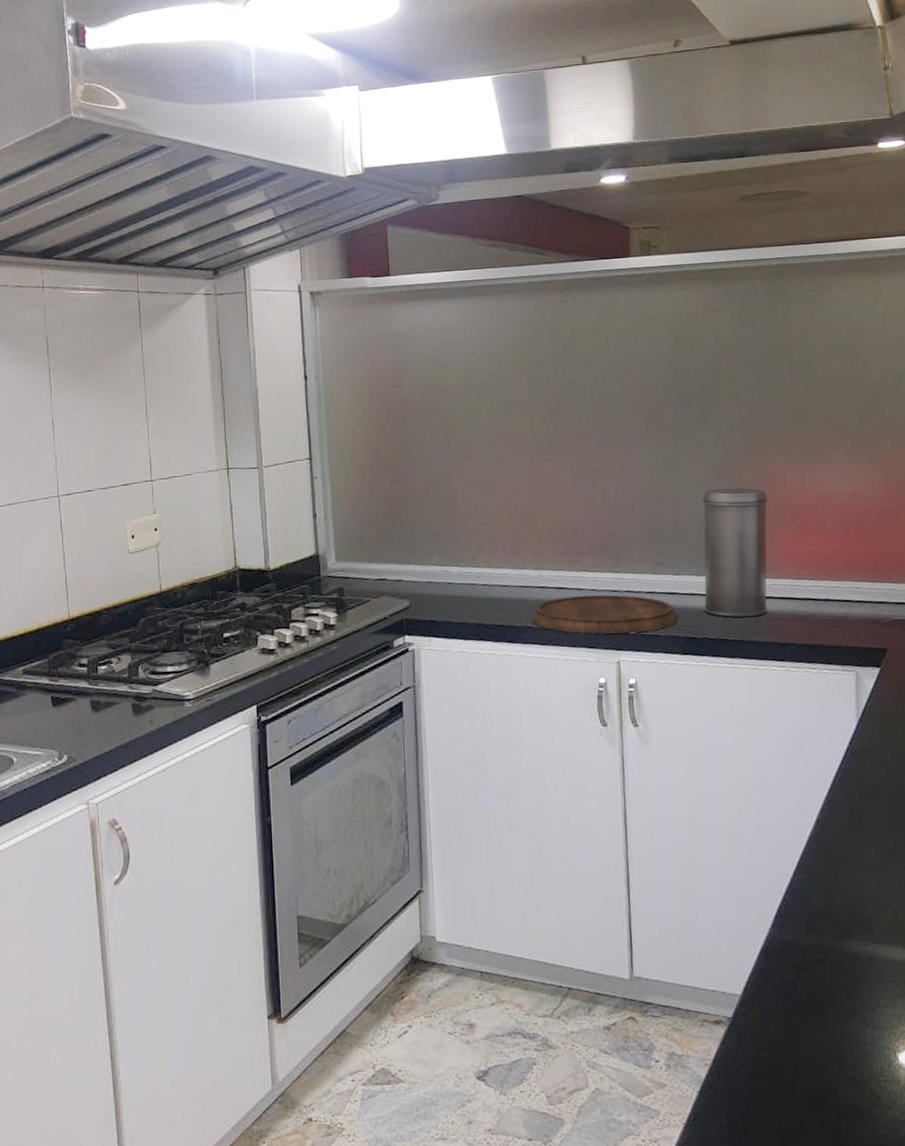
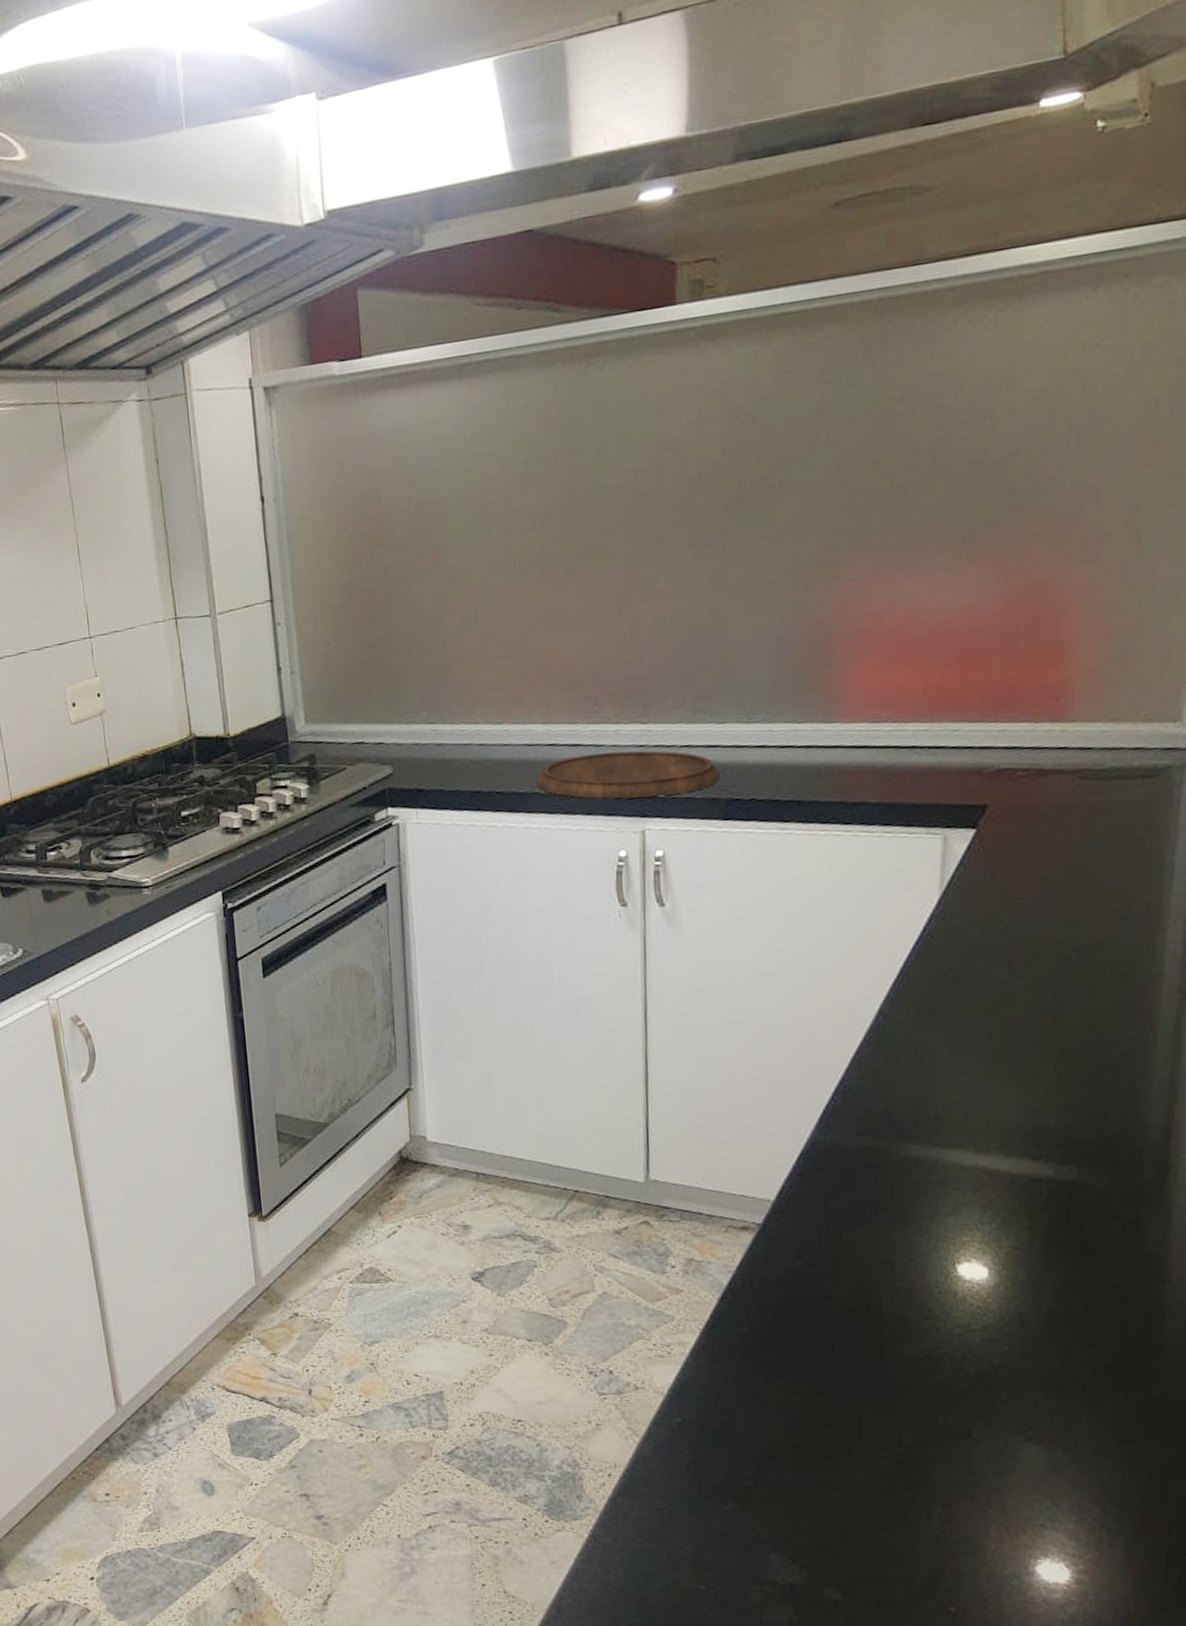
canister: present [703,487,768,618] -> none [752,608,844,774]

